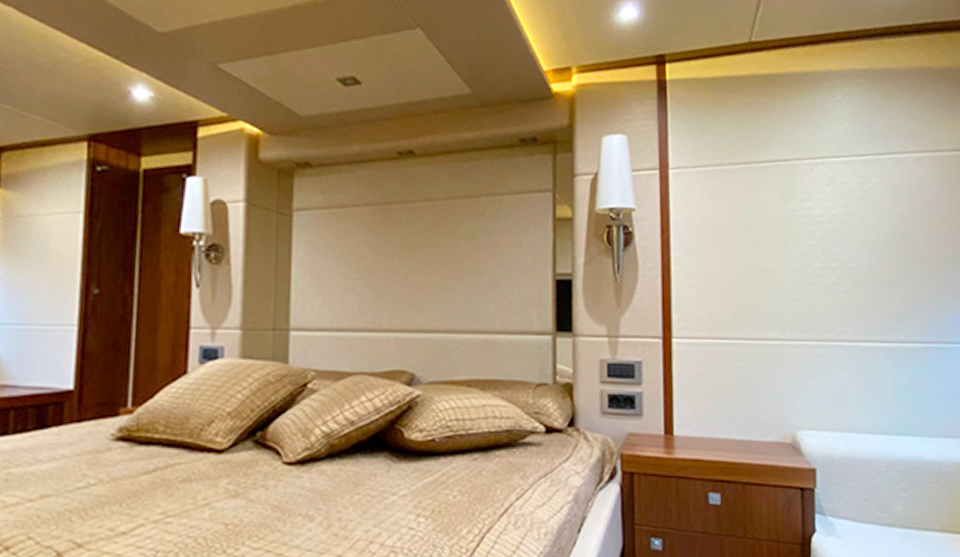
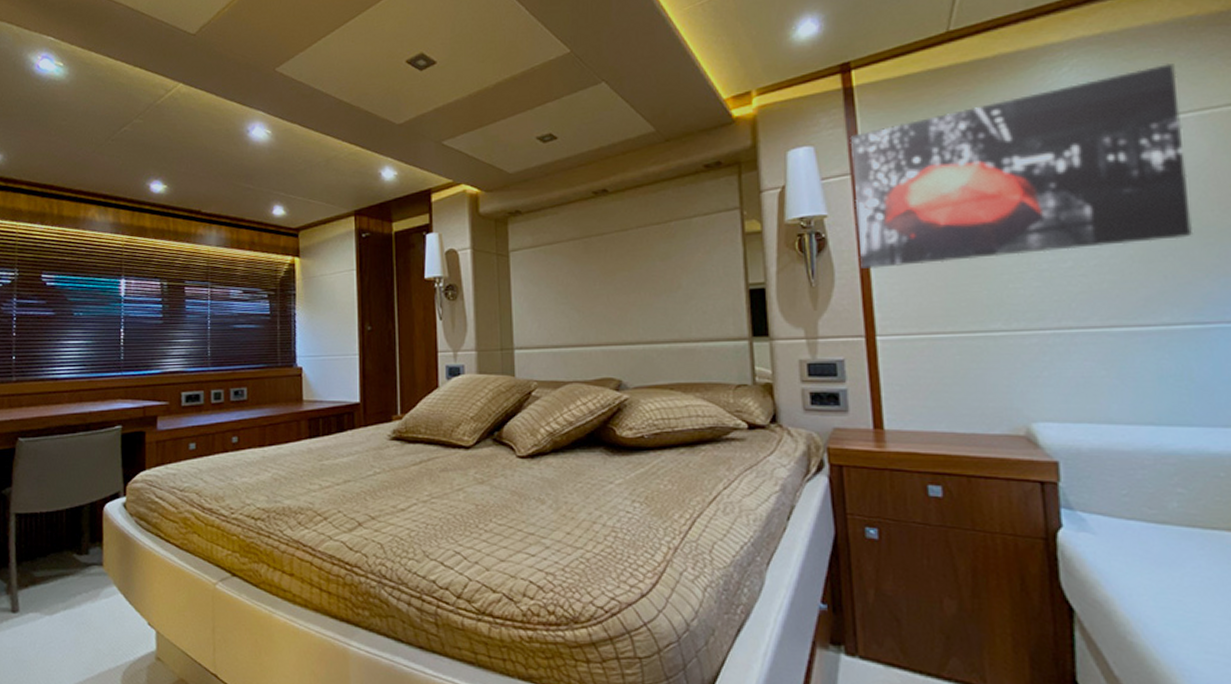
wall art: none [660,106,924,270] -> present [849,63,1194,270]

